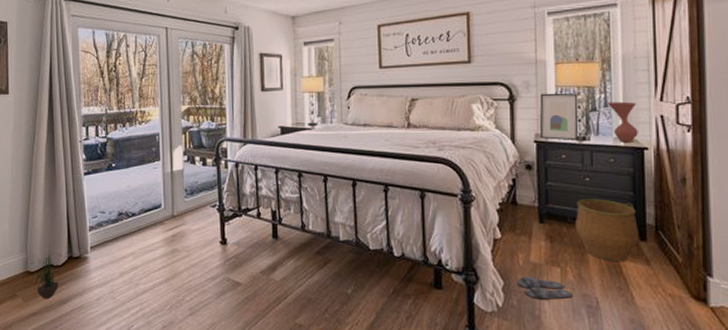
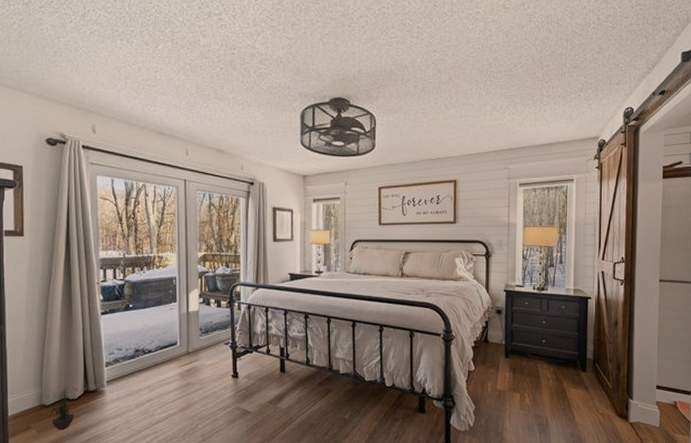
slippers: present [516,277,573,300] -> none [485,402,528,420]
picture frame: present [539,92,579,141] -> none [508,251,541,291]
basket: present [575,199,640,261] -> none [533,338,581,388]
decorative vase: present [607,101,638,143] -> none [562,259,584,293]

